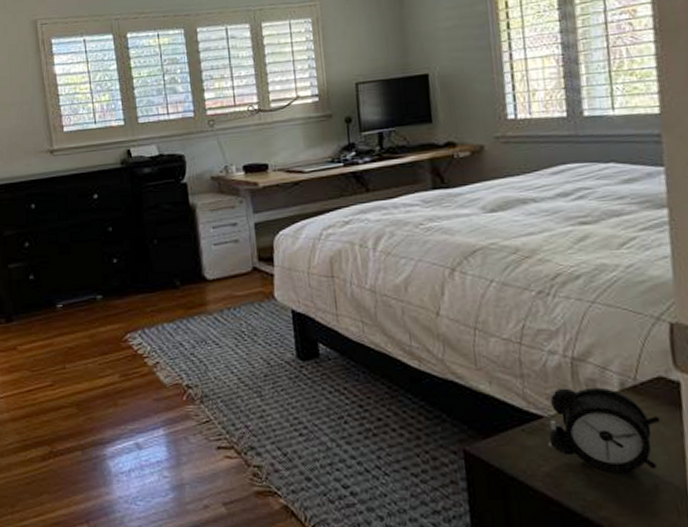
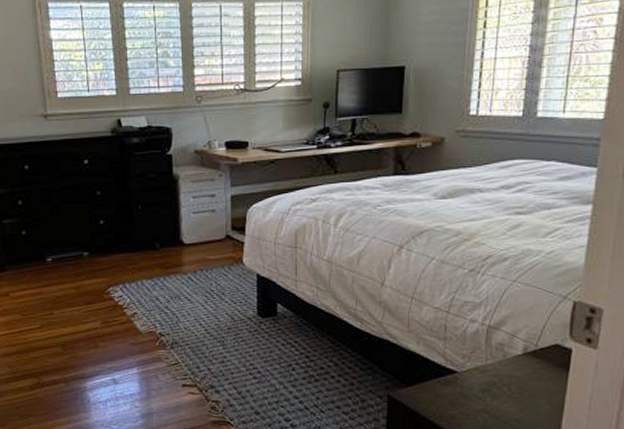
alarm clock: present [548,387,661,473] -> none [457,350,551,418]

